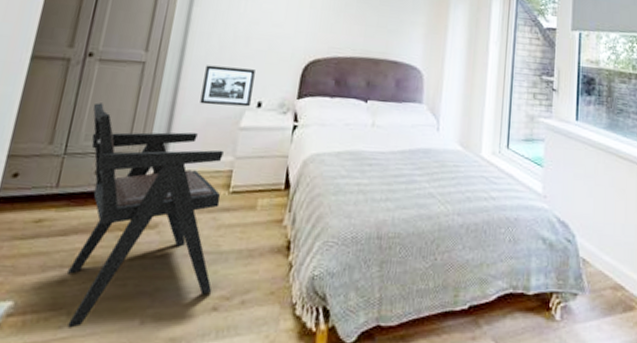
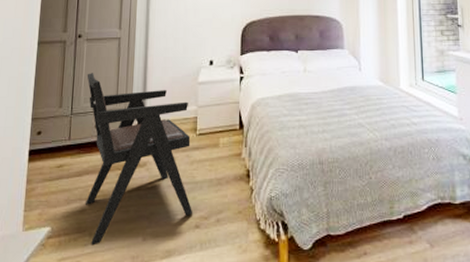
picture frame: present [200,65,255,107] -> none [165,35,205,67]

